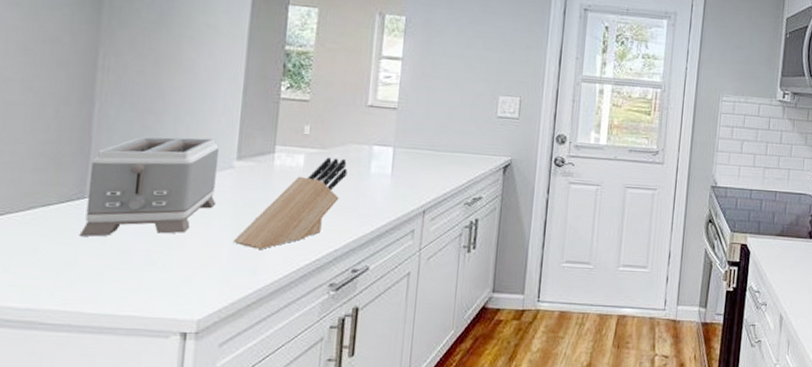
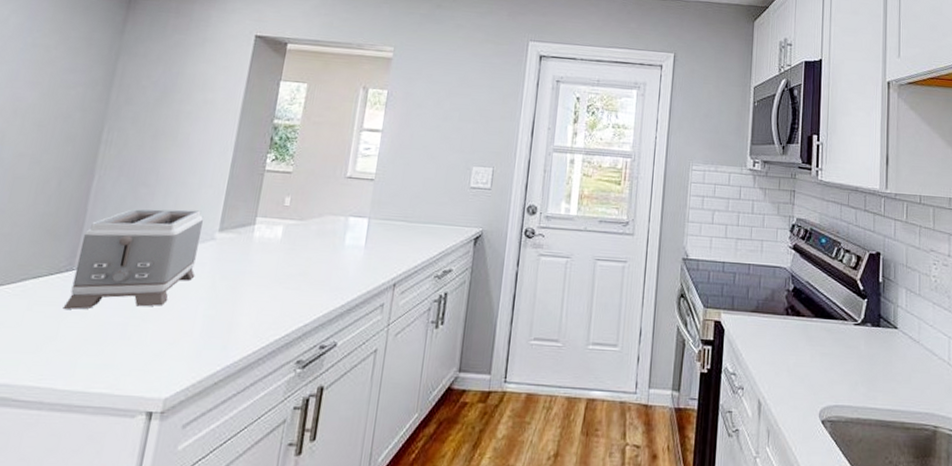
knife block: present [233,157,348,249] -> none [207,229,323,324]

